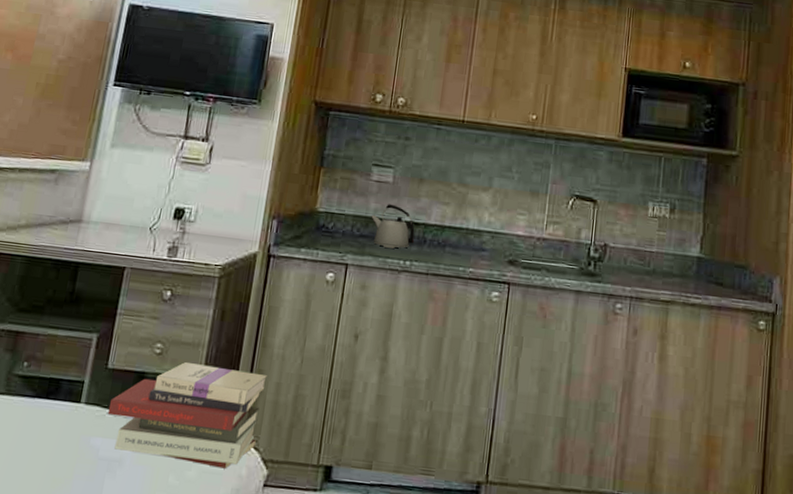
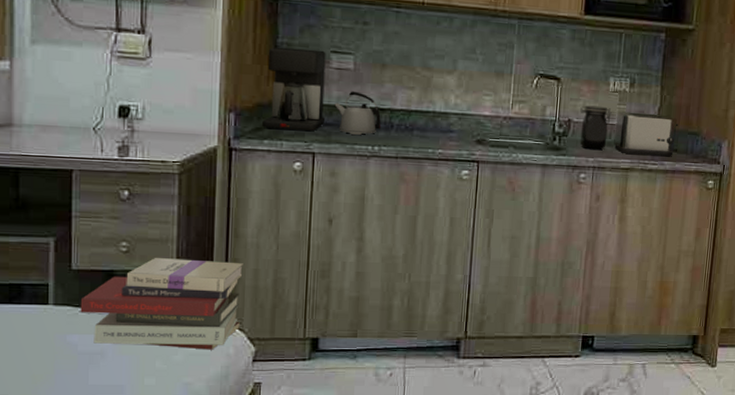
coffee maker: none [301,158,368,243] -> present [262,47,326,132]
jar: none [616,230,651,279] -> present [580,105,612,150]
toaster: none [654,238,724,291] -> present [614,111,679,157]

